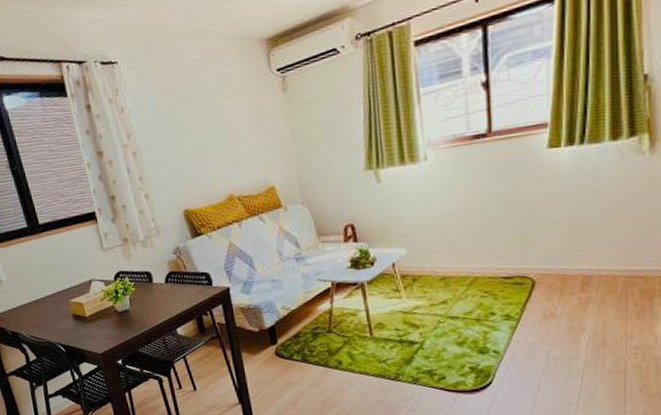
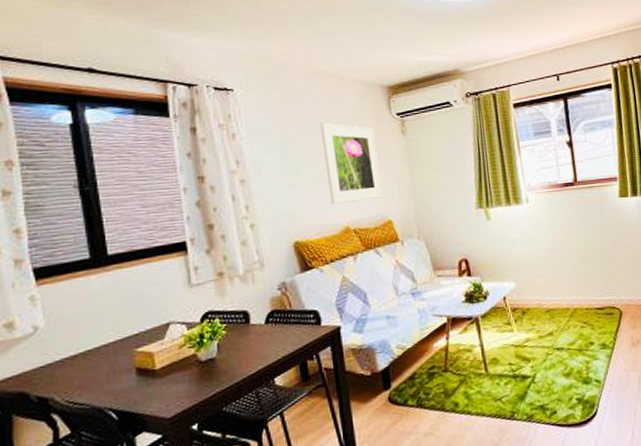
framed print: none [199,87,266,173] -> present [320,123,384,205]

